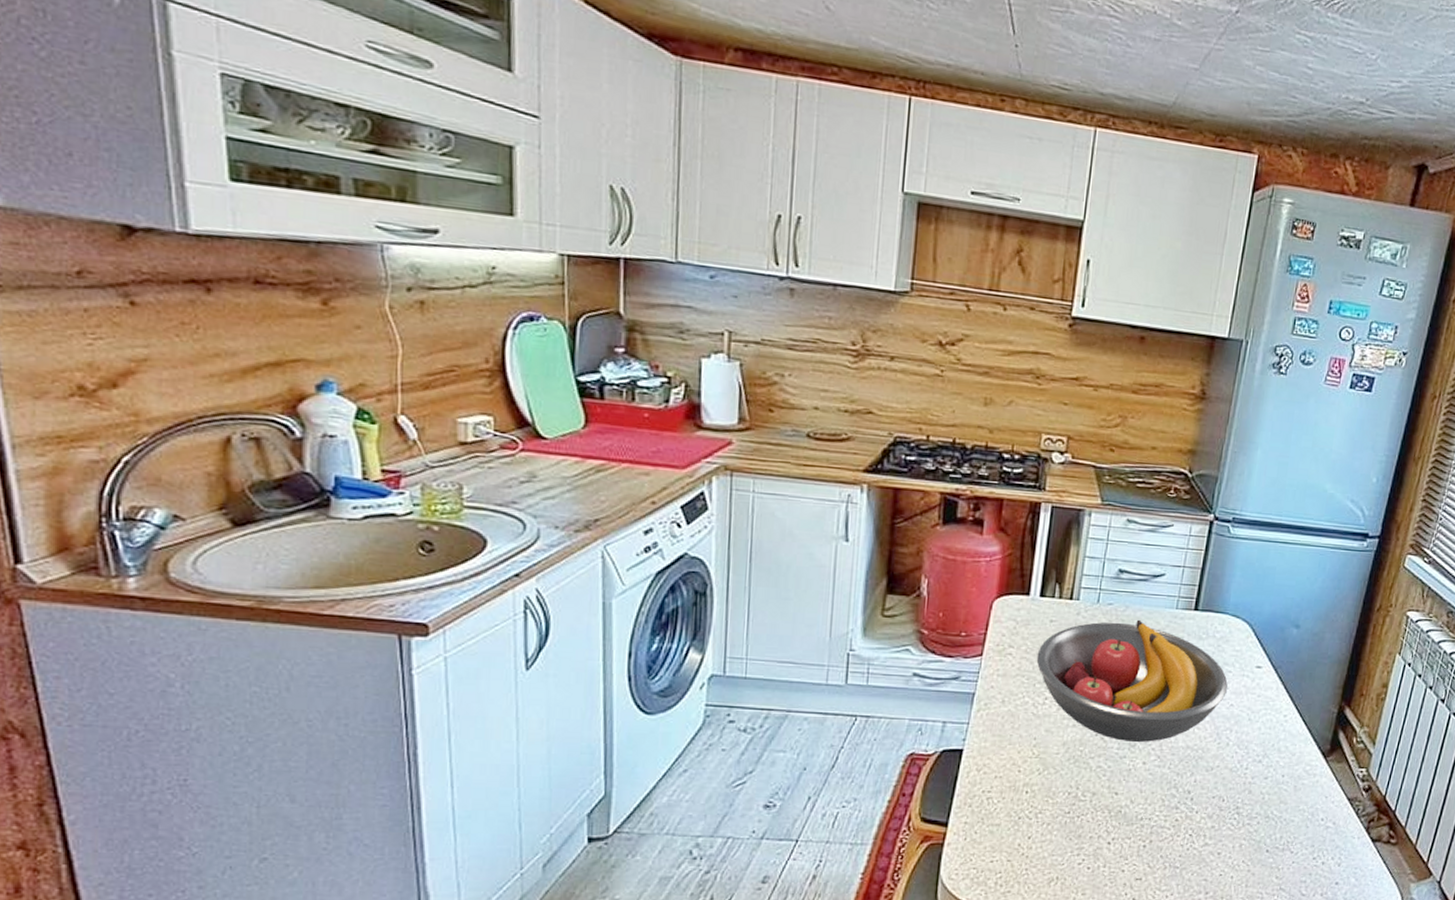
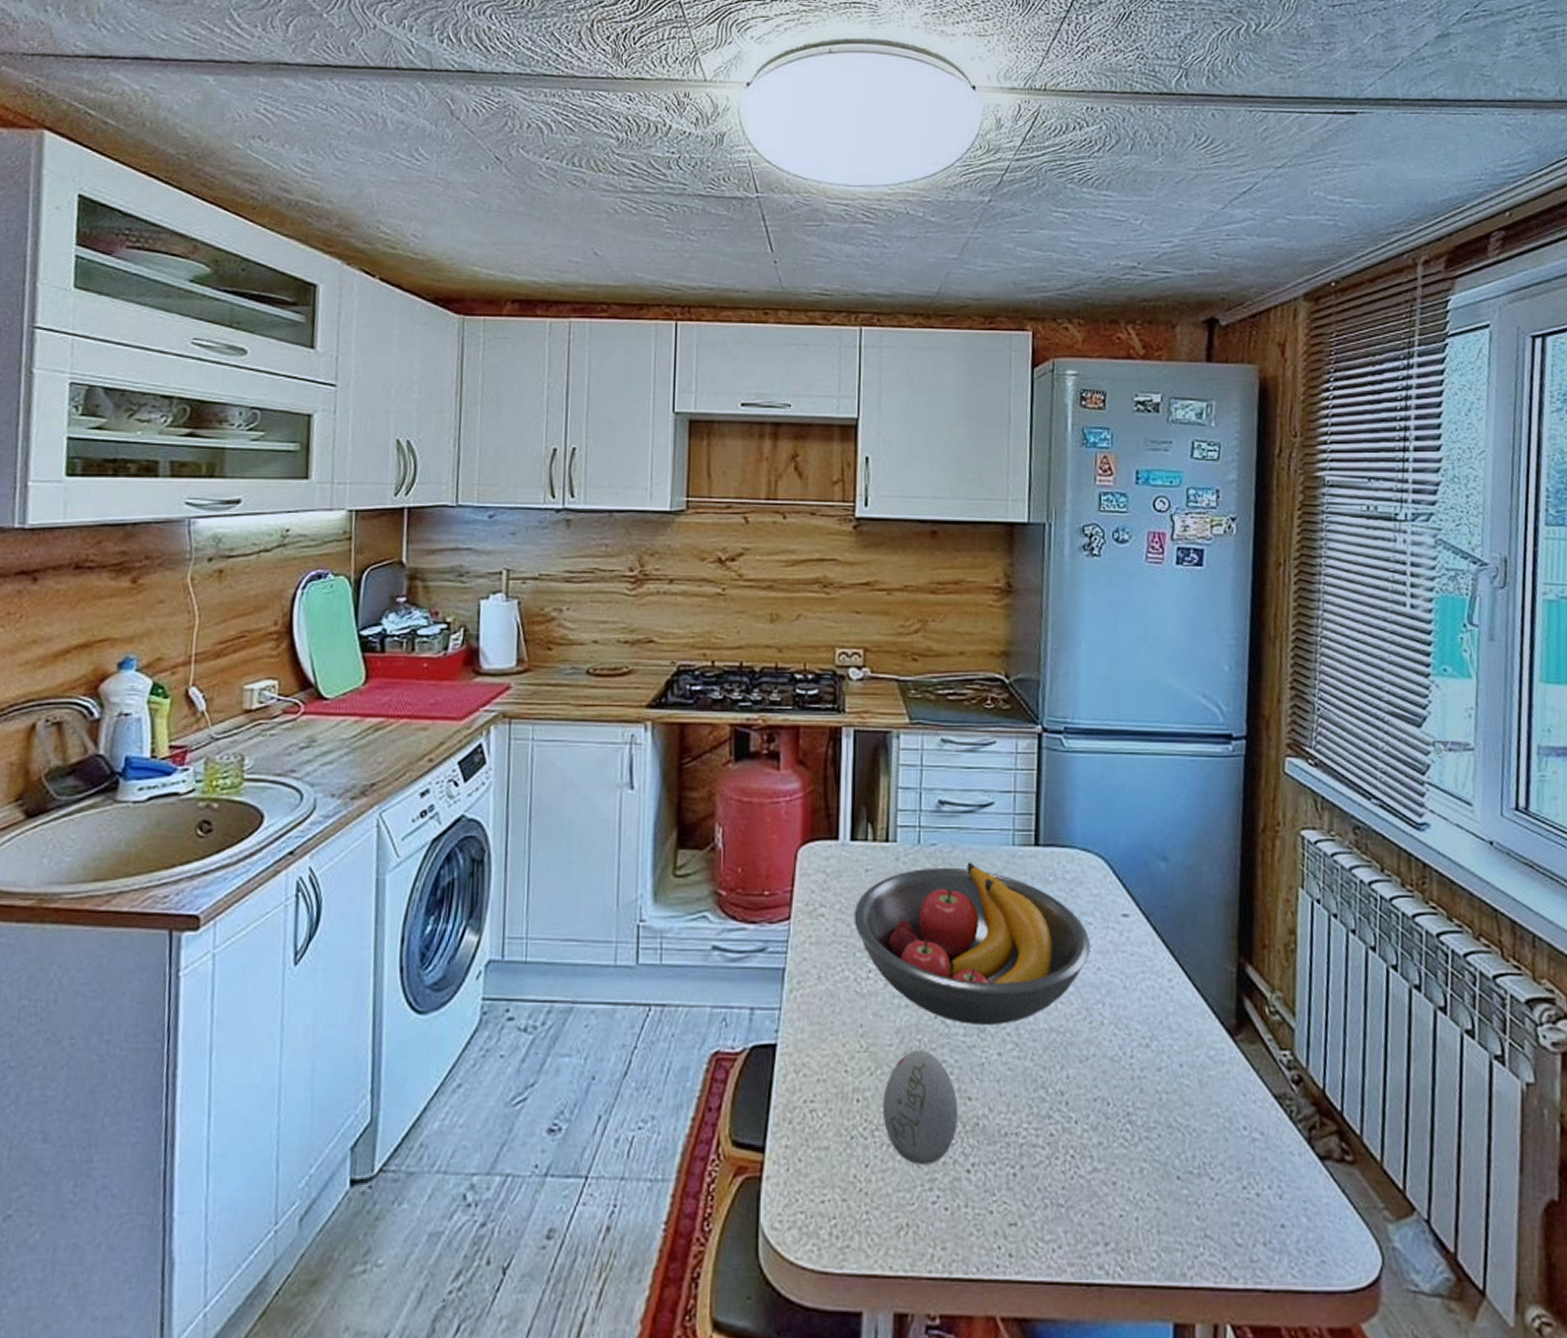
decorative egg: none [1046,757,1107,838] -> present [883,1049,959,1164]

